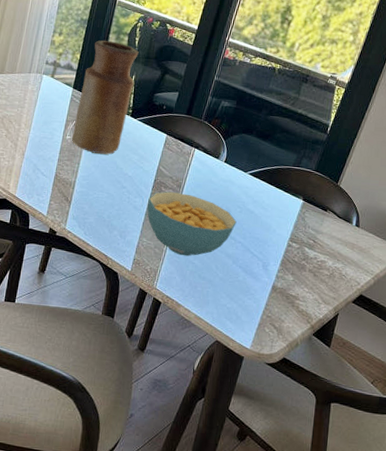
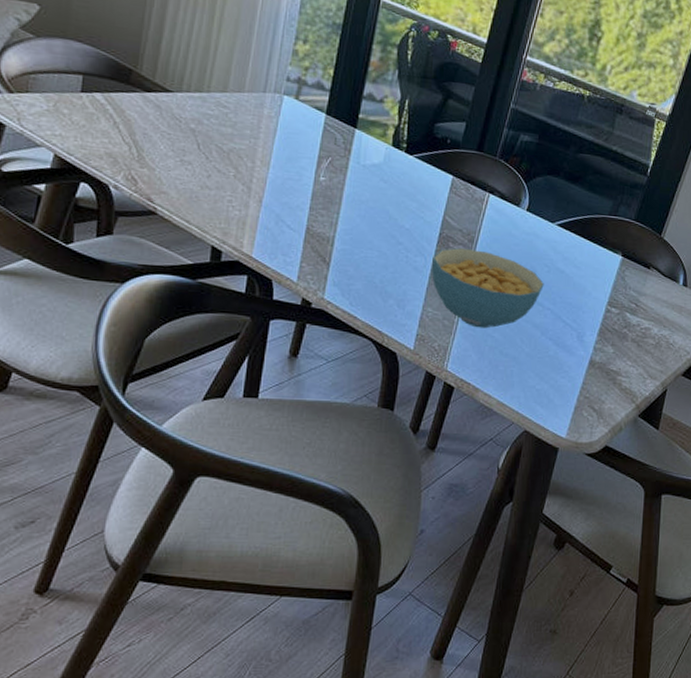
vase: present [72,40,139,155] -> none [328,52,412,202]

